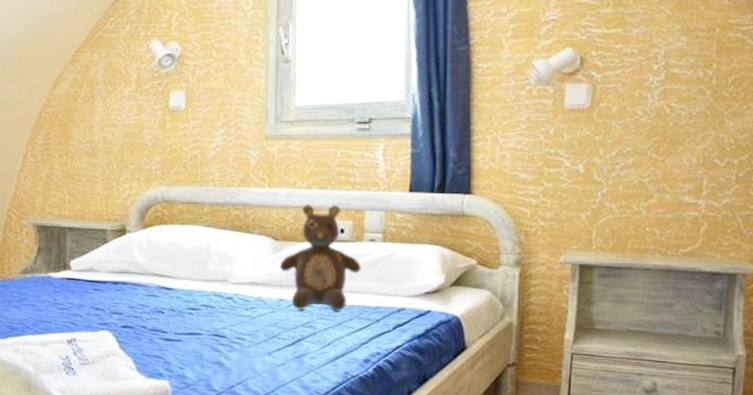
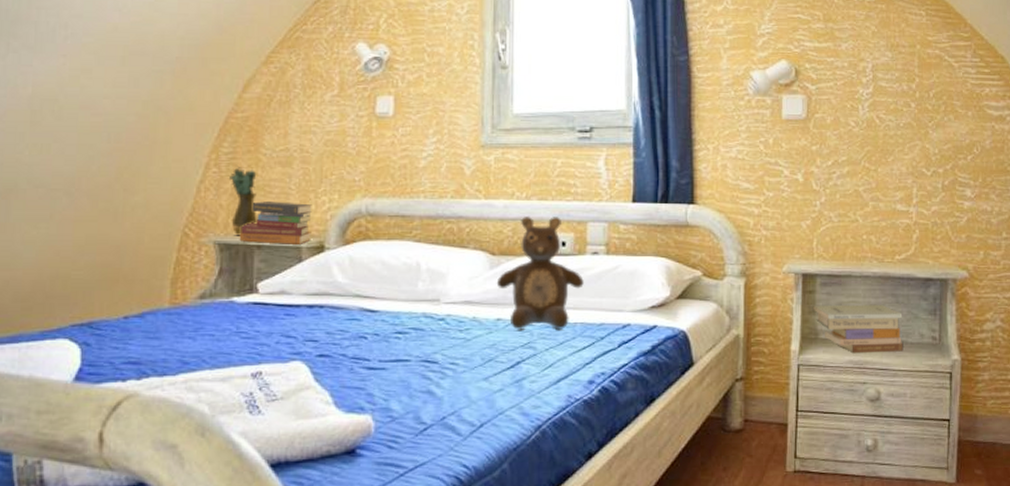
vase: none [44,156,68,219] -> present [229,166,257,236]
books: none [54,188,115,227] -> present [239,202,312,244]
books: none [589,297,685,346] -> present [813,305,904,354]

